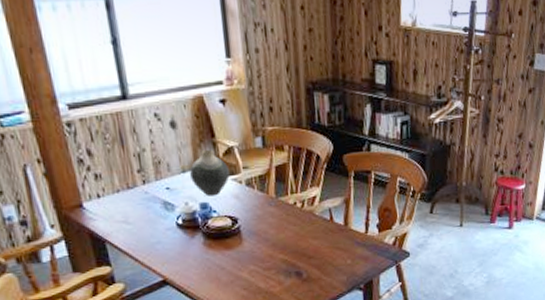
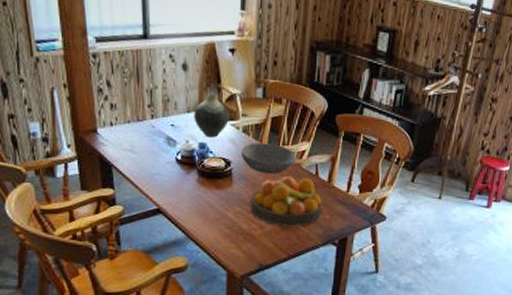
bowl: none [246,193,308,227] -> present [240,143,297,174]
fruit bowl: none [264,224,343,279] -> present [250,176,323,227]

